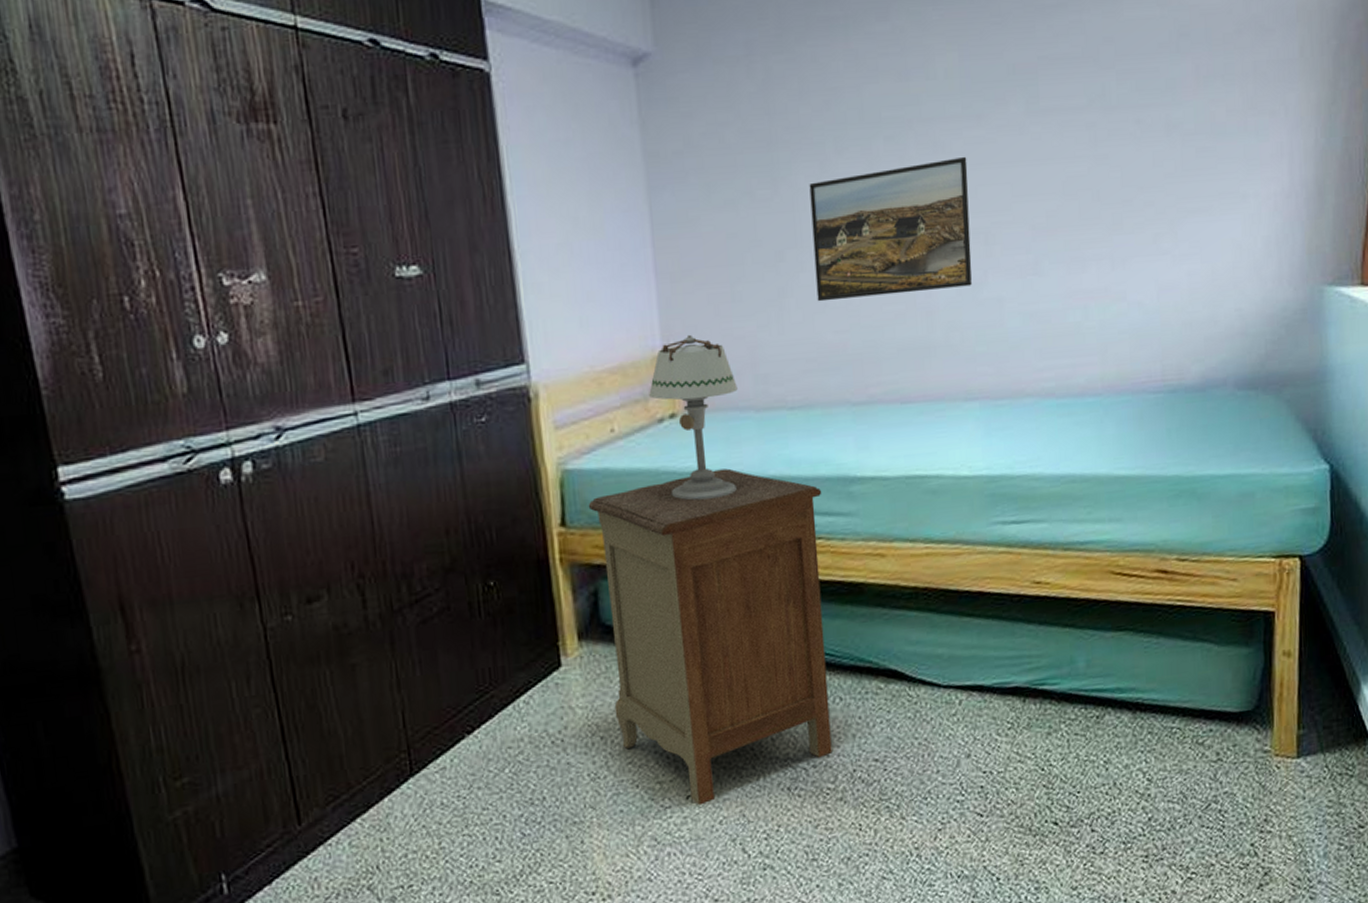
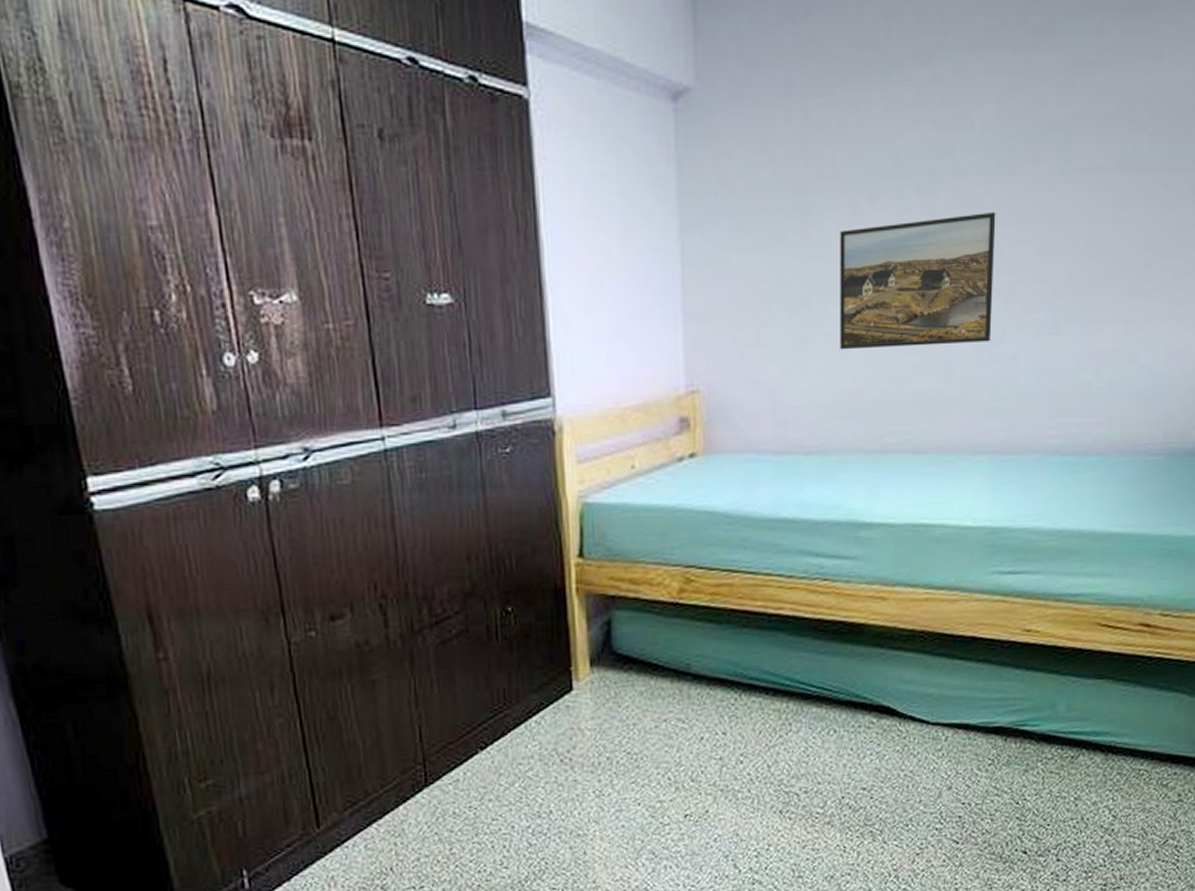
nightstand: present [588,468,832,806] -> none [606,509,831,824]
table lamp: present [649,334,738,501] -> none [670,376,757,538]

